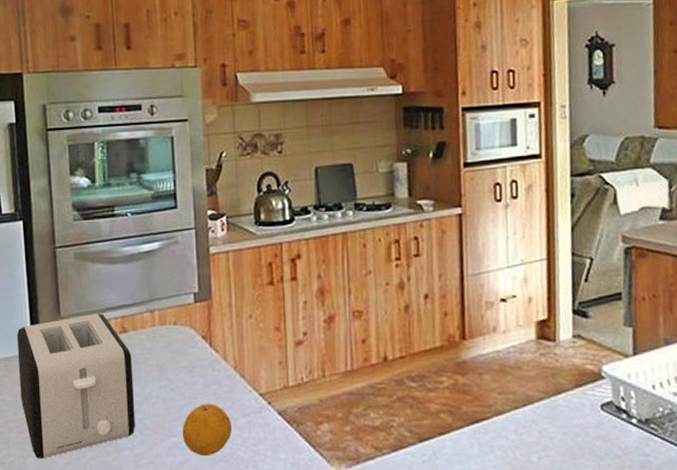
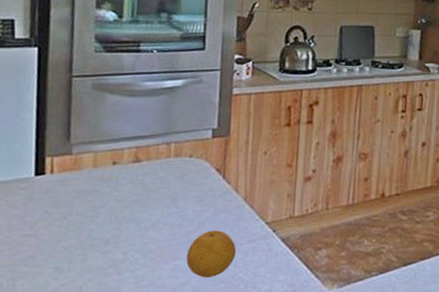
toaster: present [16,314,135,459] -> none [16,143,143,281]

